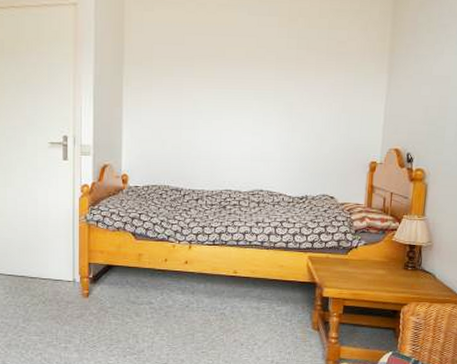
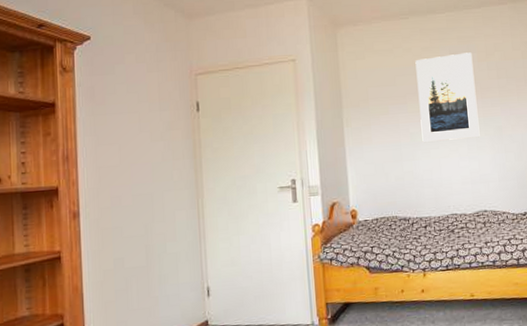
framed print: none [205,15,273,112] -> present [415,52,480,142]

